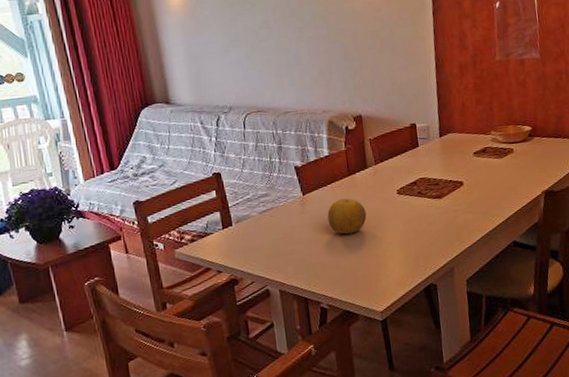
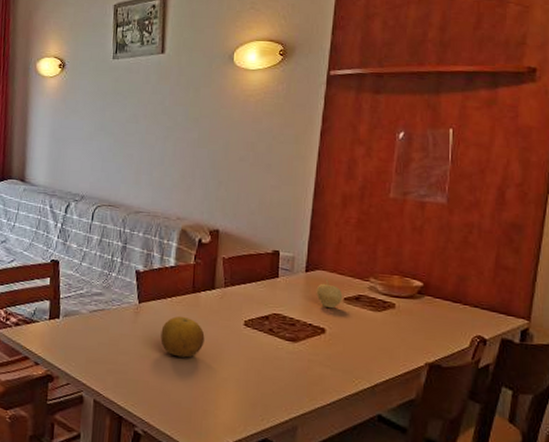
fruit: none [450,139,473,164] -> present [316,278,343,309]

